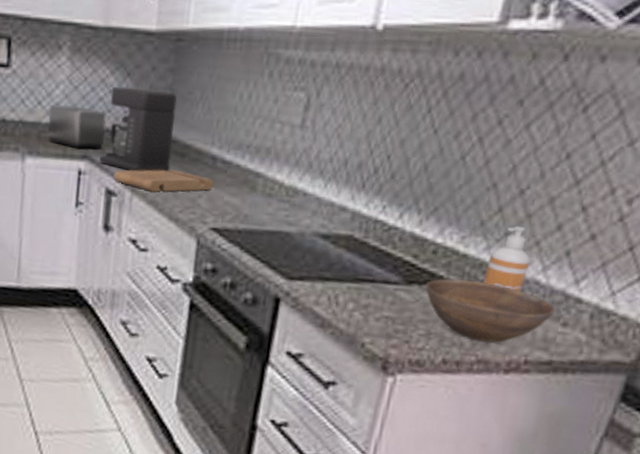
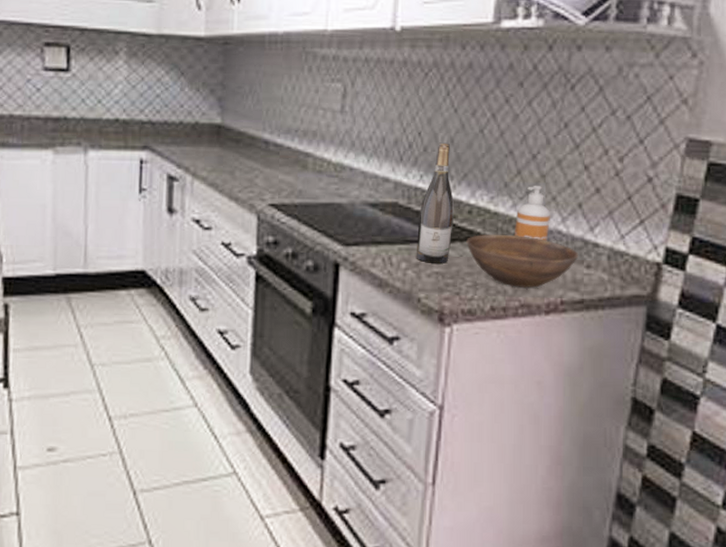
toaster: present [47,105,107,150] -> none [108,102,165,141]
coffee maker: present [99,86,178,172] -> none [160,84,229,158]
cutting board: present [113,169,214,192] -> none [174,154,269,175]
wine bottle: none [366,169,423,308] -> present [417,142,455,264]

